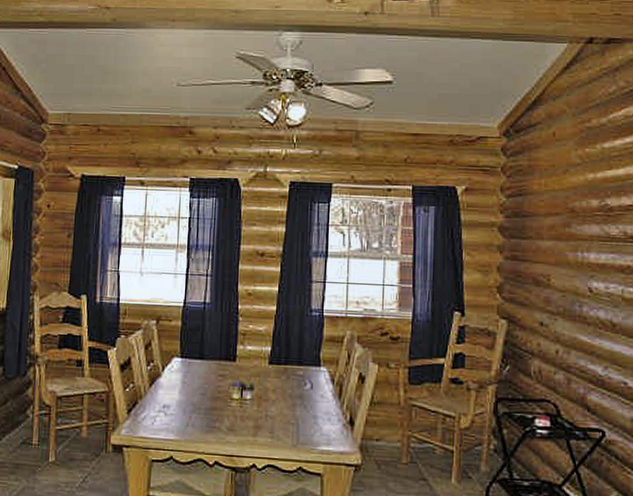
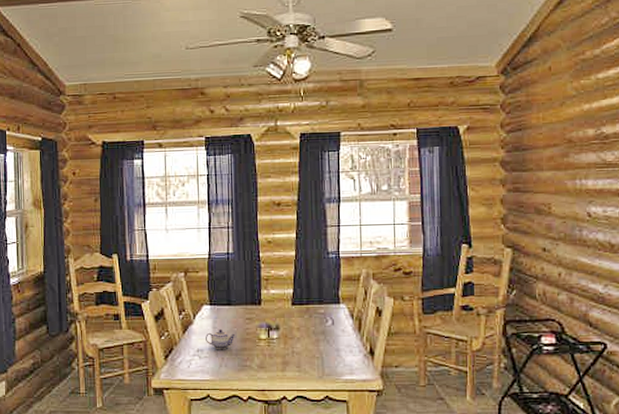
teapot: none [173,384,206,407] -> present [206,329,236,349]

